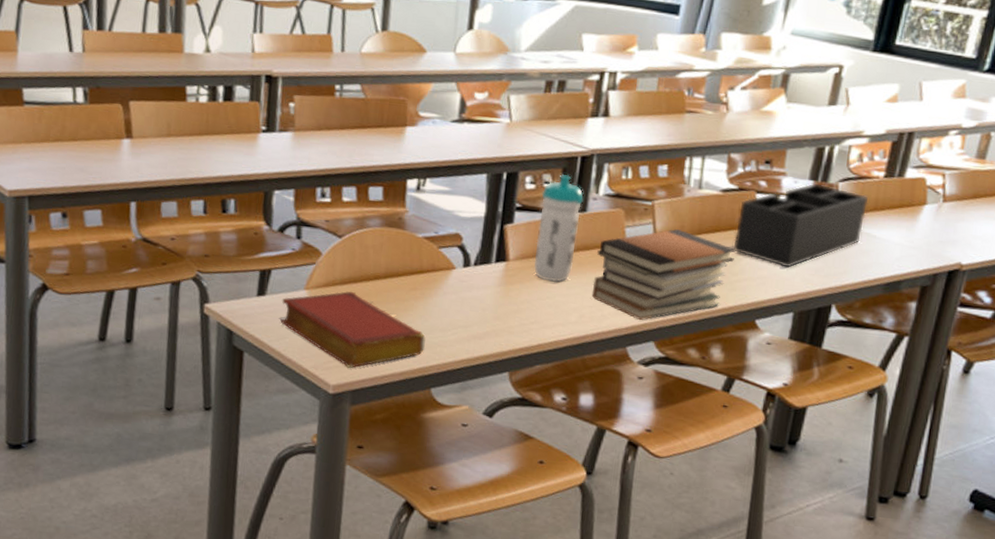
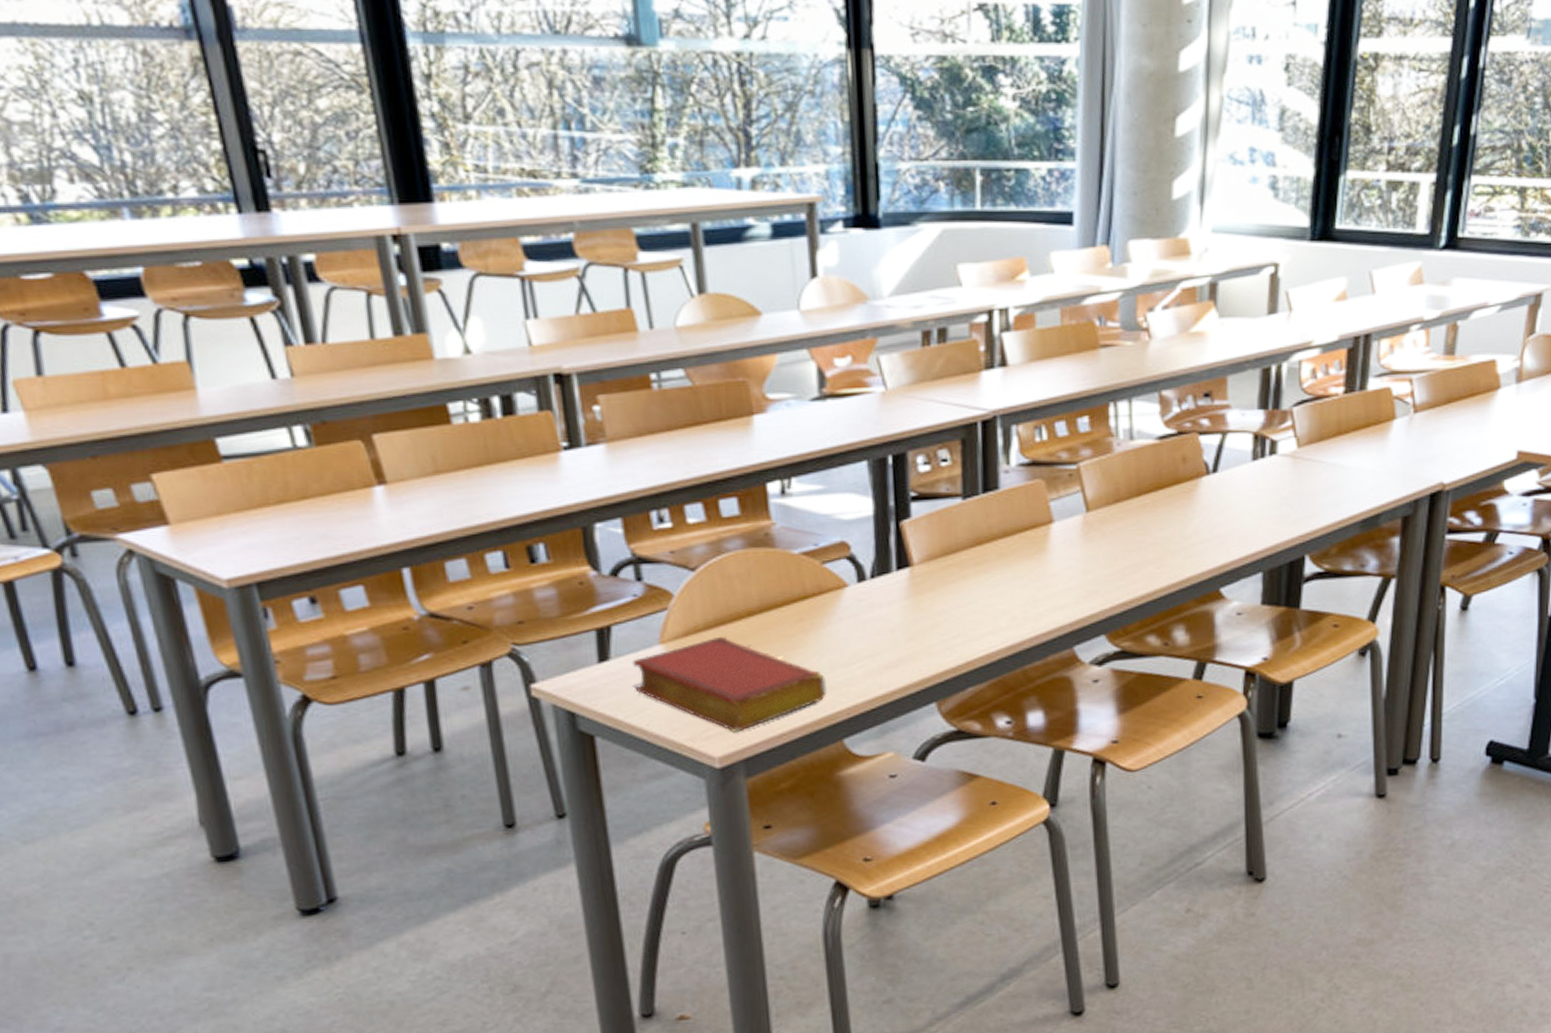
water bottle: present [533,173,584,283] -> none [939,445,994,583]
book stack: present [591,229,736,321] -> none [1020,494,1185,612]
desk organizer: present [733,183,868,268] -> none [1181,412,1330,520]

